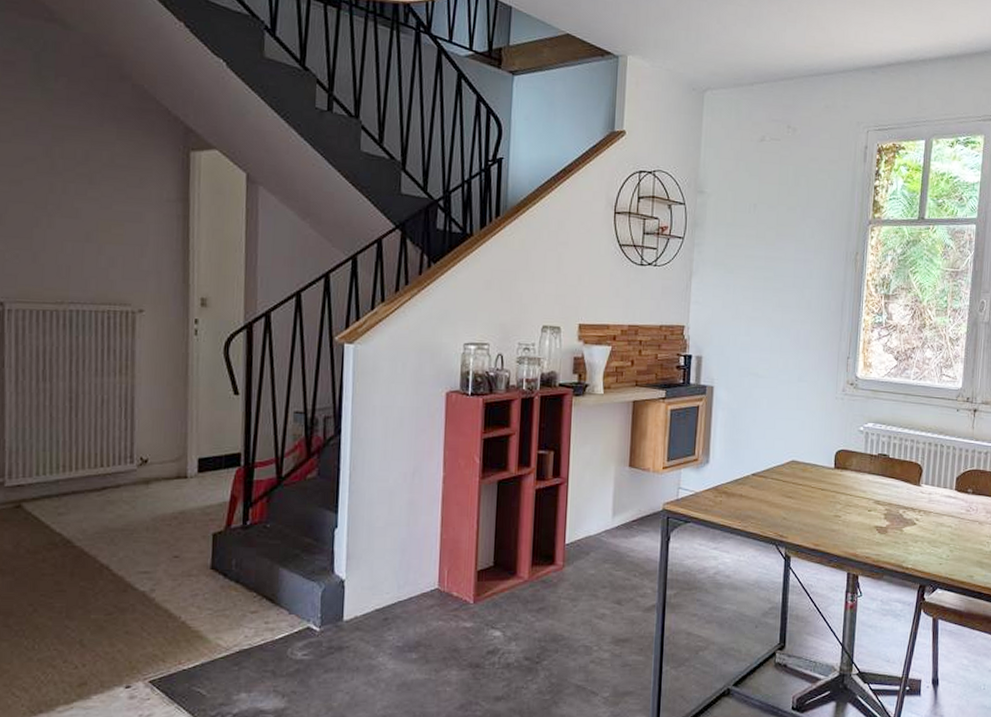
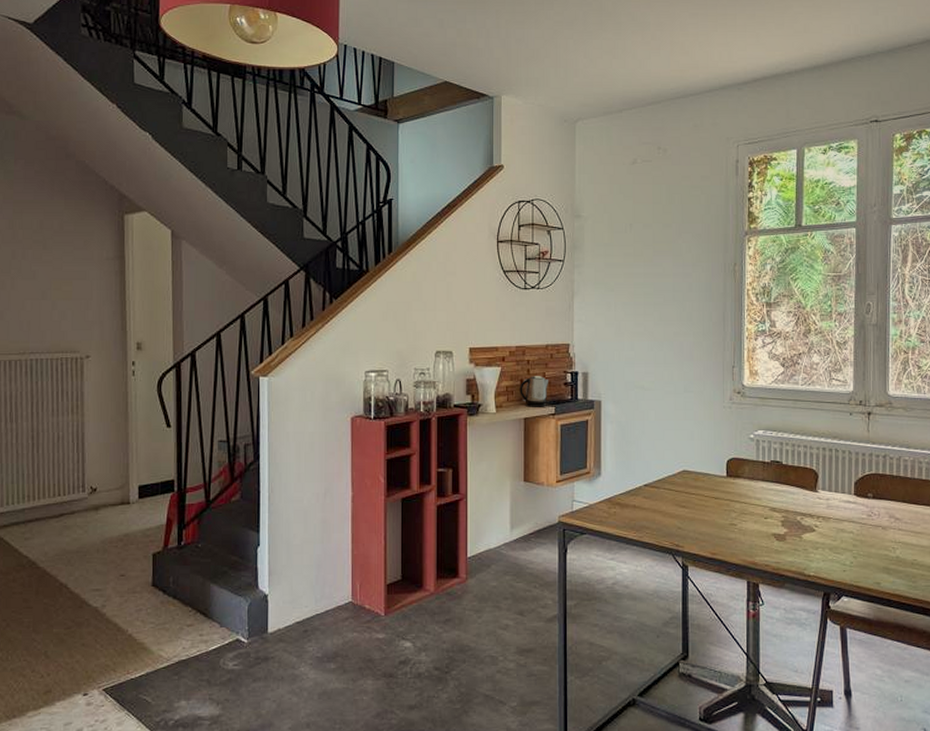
kettle: none [630,357,662,391] -> present [520,376,549,407]

